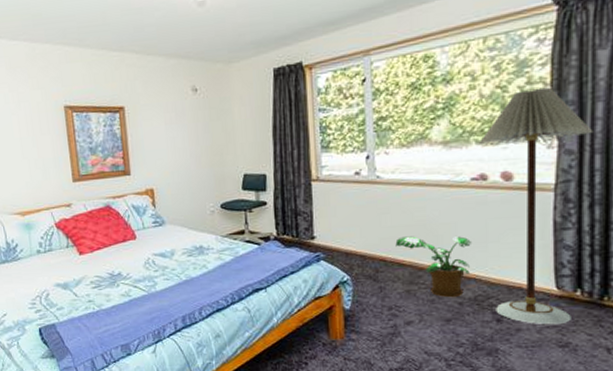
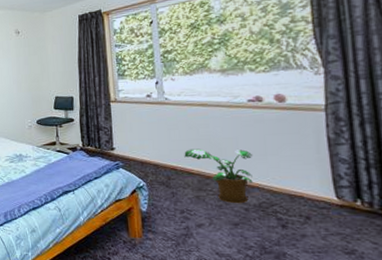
floor lamp: present [478,87,593,325] -> none [252,24,356,232]

